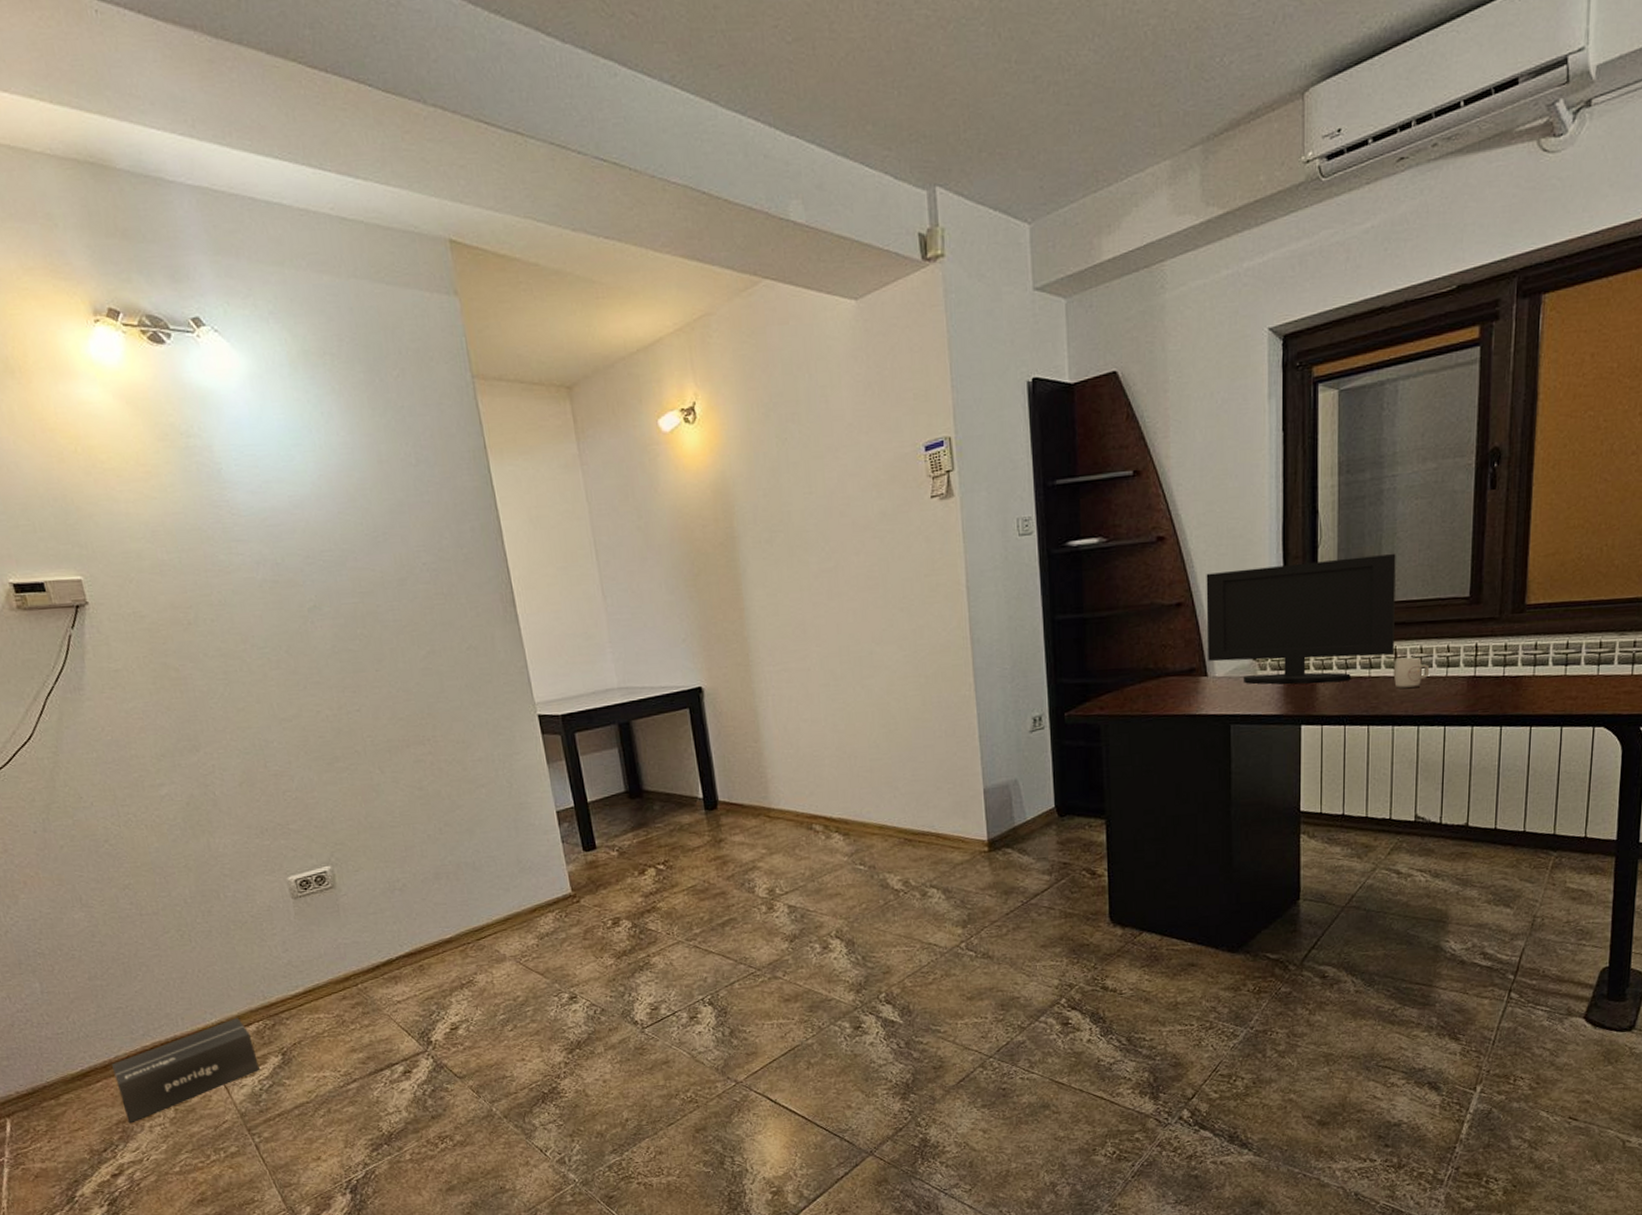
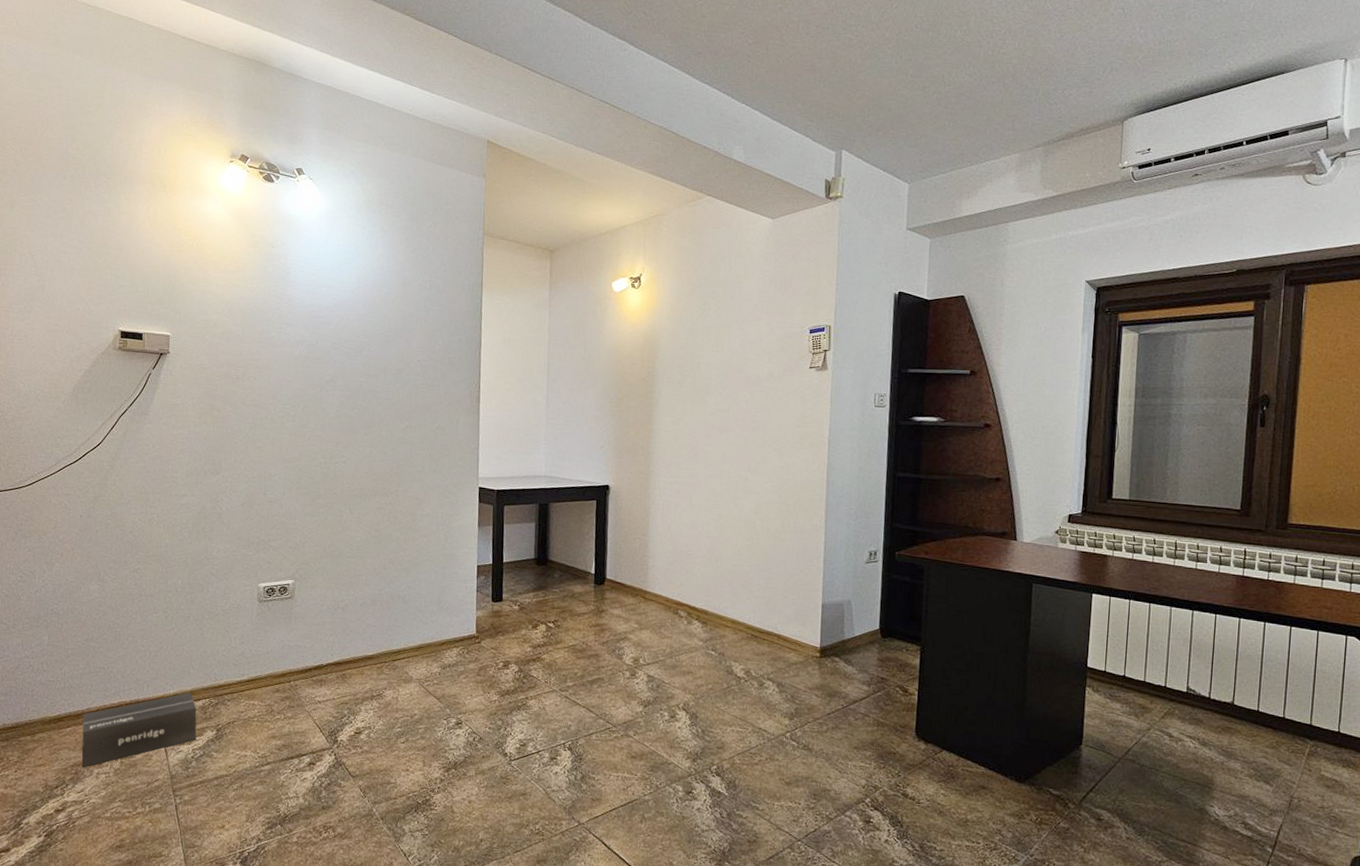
monitor: present [1206,553,1396,684] -> none [1018,458,1180,563]
mug: present [1394,658,1430,689] -> none [1173,551,1205,578]

